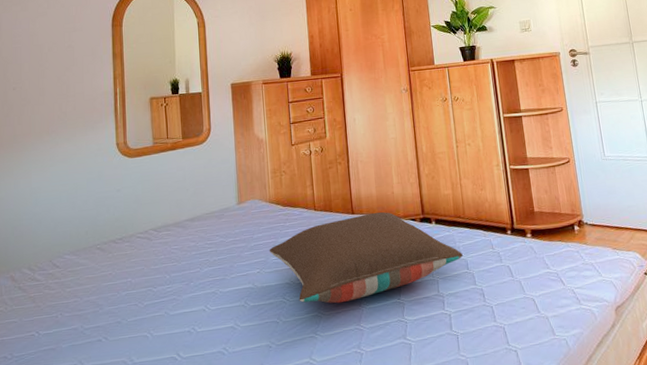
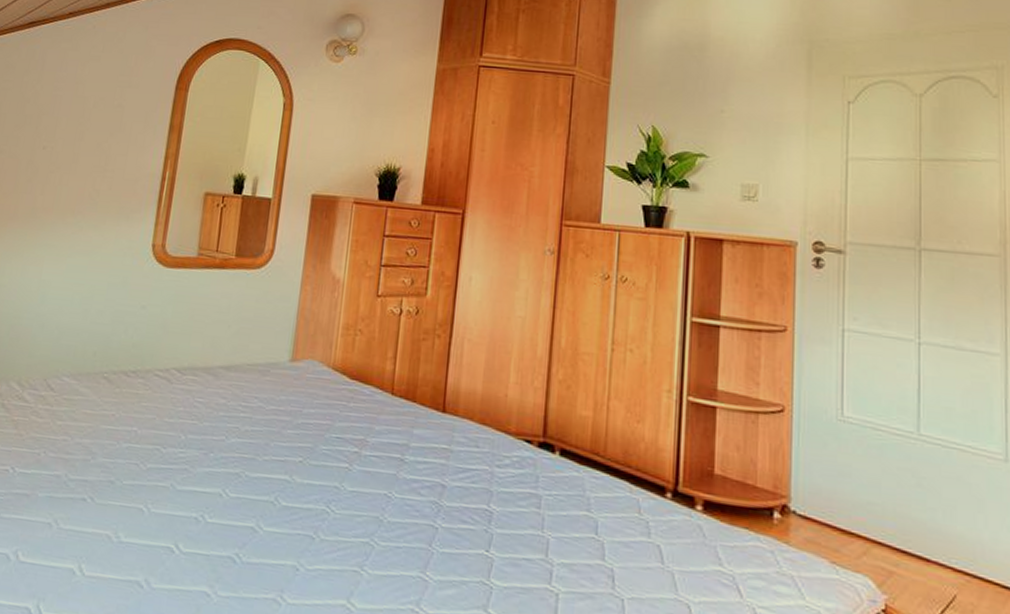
pillow: present [269,211,463,304] -> none [320,415,592,536]

